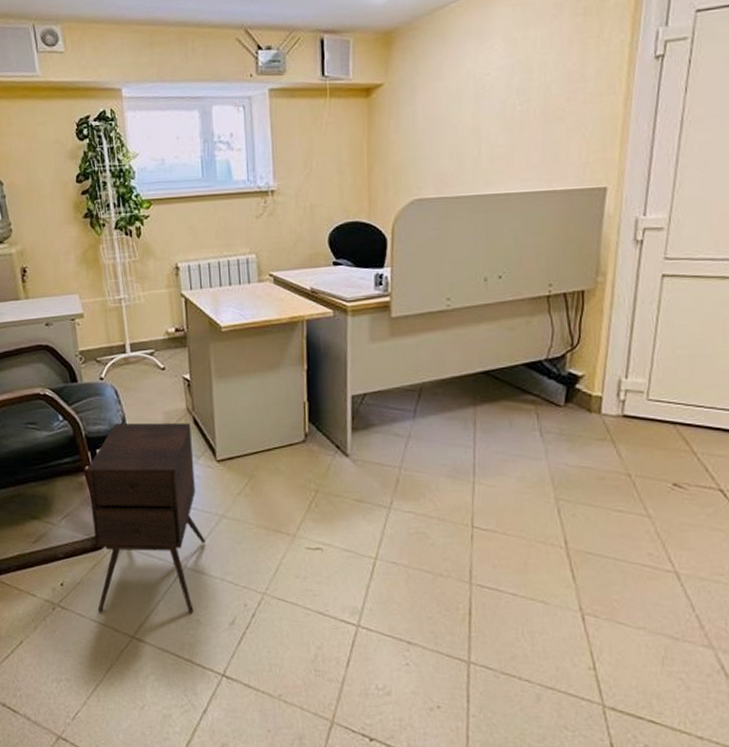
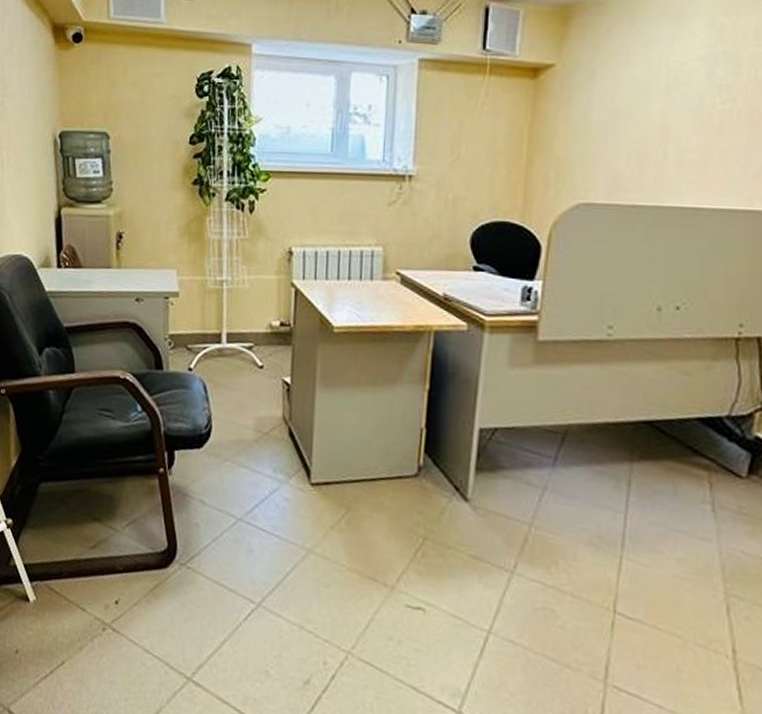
side table: present [86,423,206,614] -> none [153,423,287,663]

